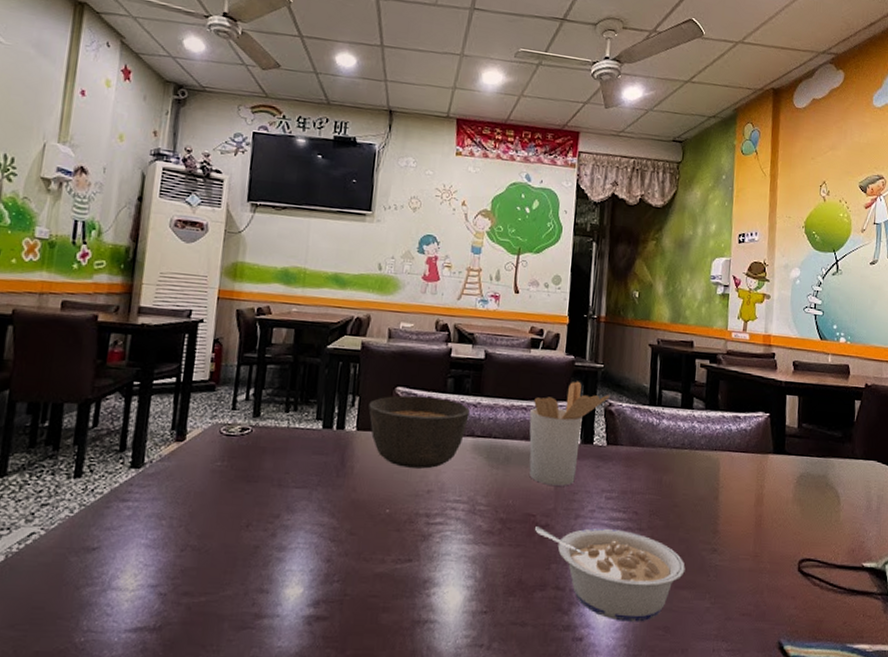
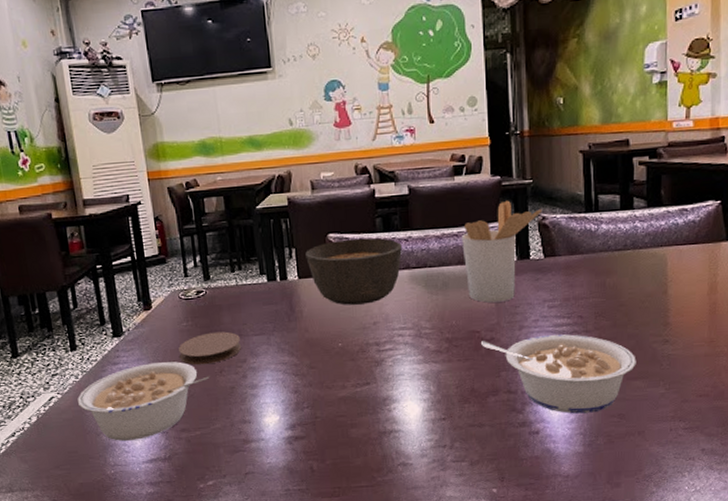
legume: none [64,505,234,600] -> present [77,361,210,441]
coaster: none [203,477,279,516] -> present [177,331,241,365]

